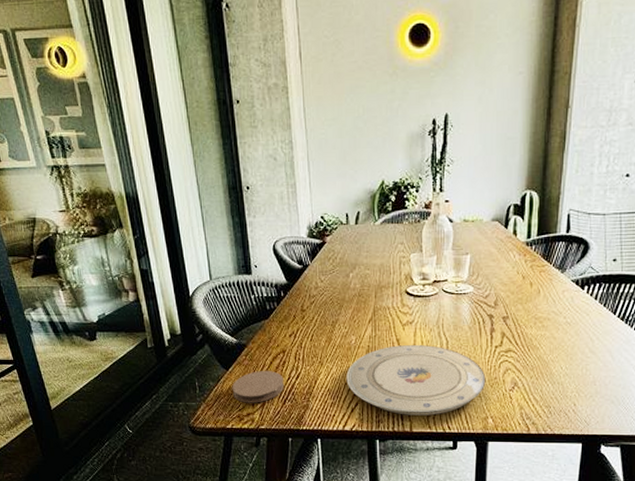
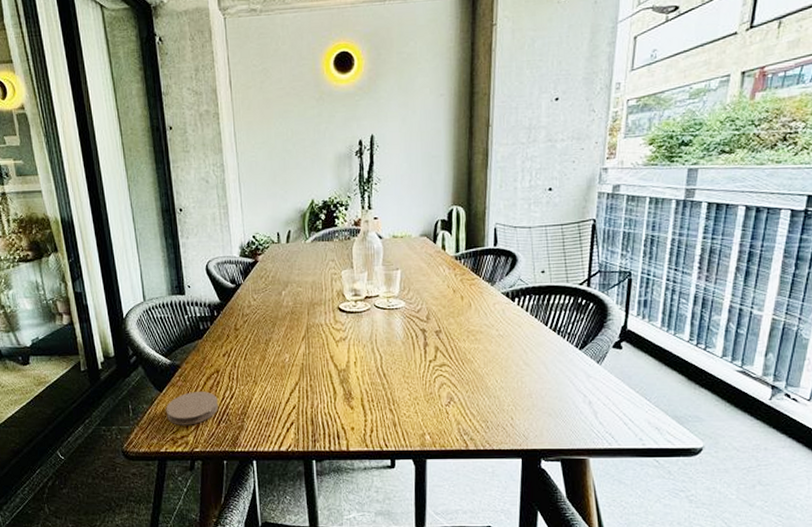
plate: present [346,345,486,416] -> none [281,361,422,434]

